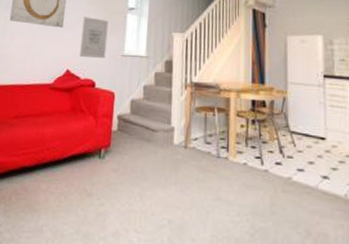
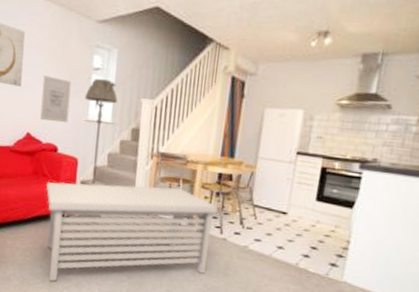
coffee table: none [82,116,255,231] -> present [45,181,218,282]
floor lamp: none [115,16,151,155] -> present [78,78,118,218]

